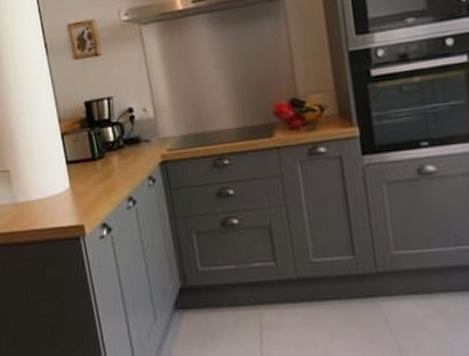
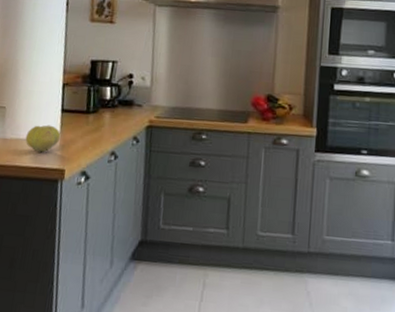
fruit: none [36,180,72,212] -> present [25,125,61,153]

